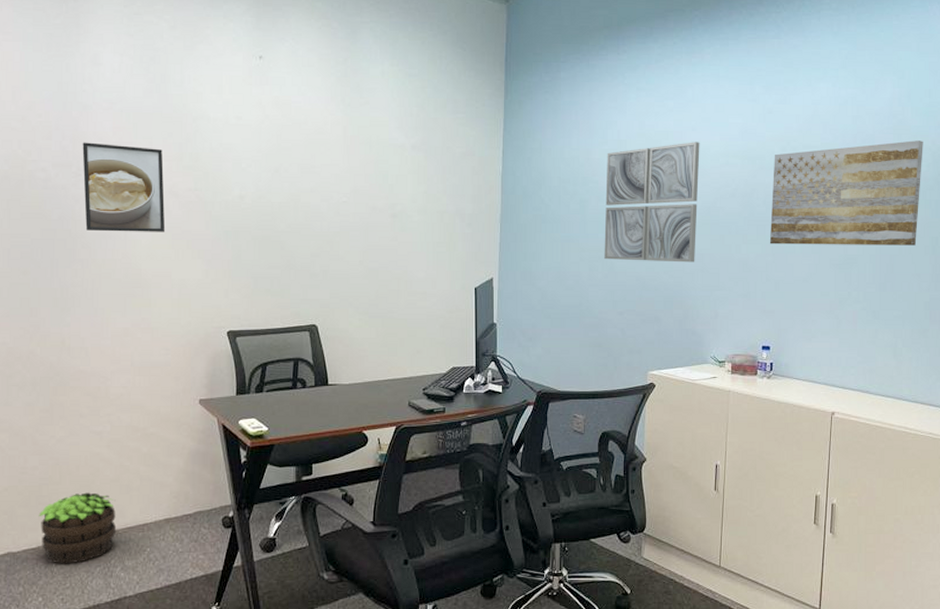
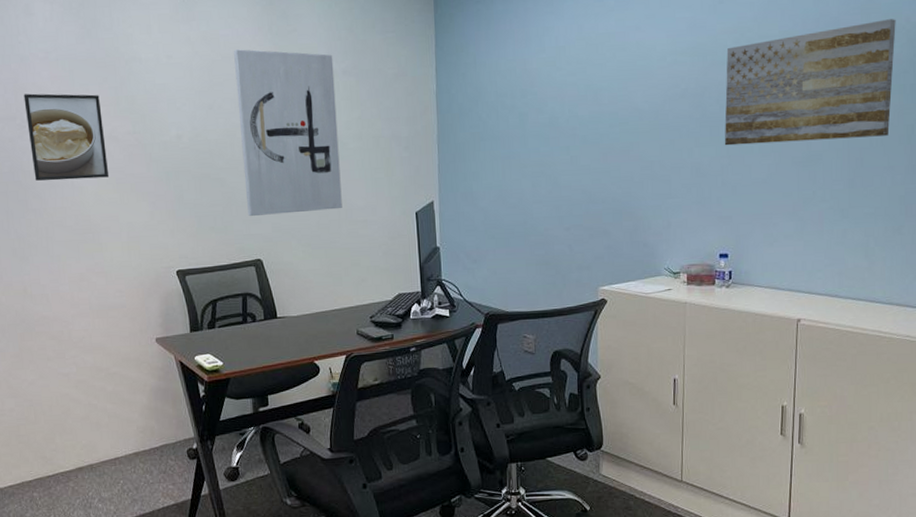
potted plant: present [38,492,117,564] -> none [19,430,91,498]
wall art: none [304,116,403,281] -> present [234,49,342,216]
wall art: present [604,142,700,263] -> none [545,41,645,174]

